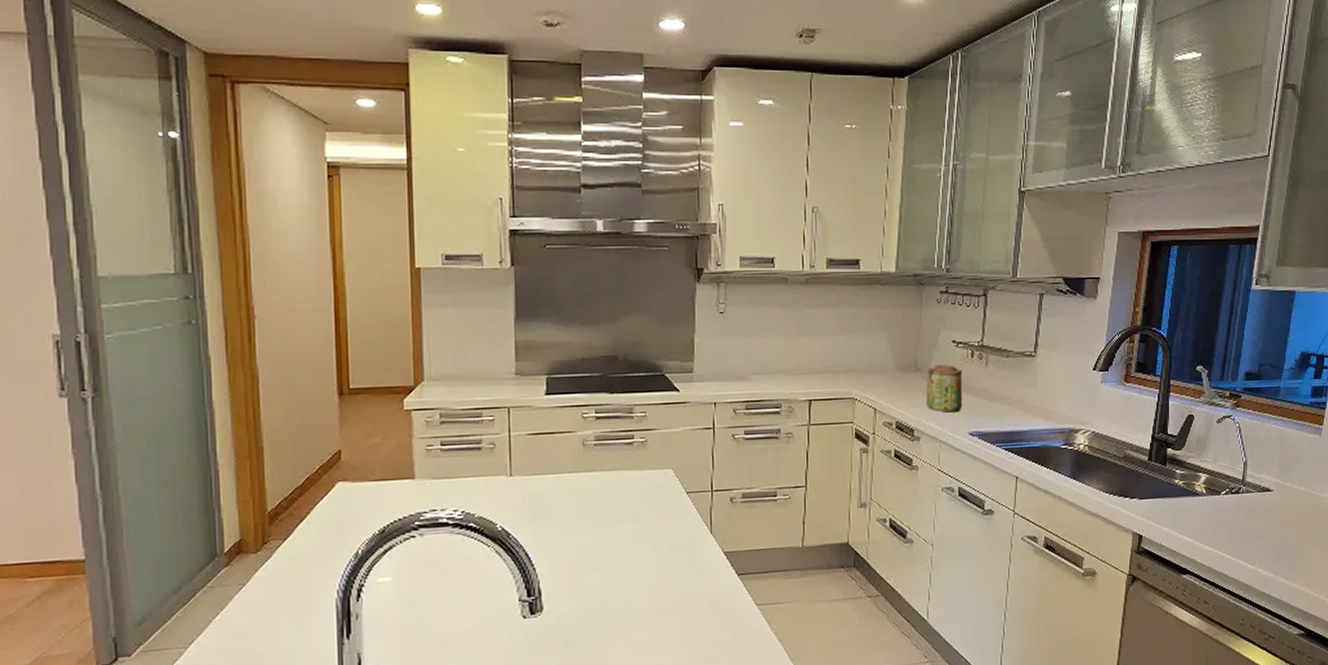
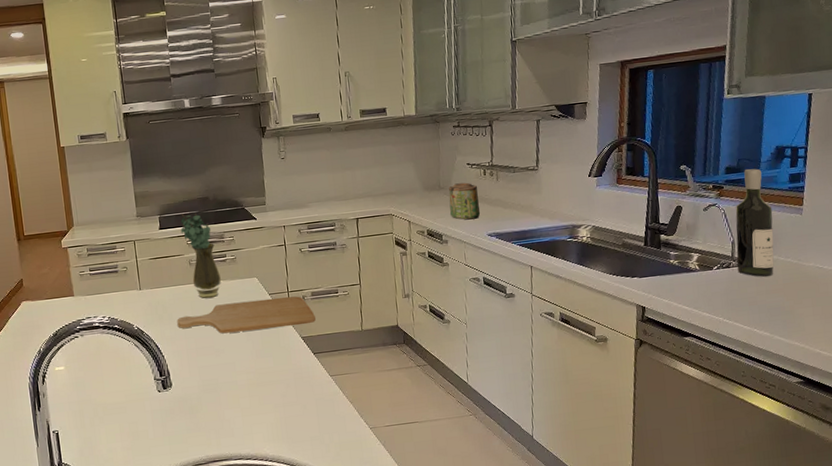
chopping board: none [558,497,744,542] -> present [177,296,316,334]
vase: none [575,374,624,493] -> present [180,212,221,298]
bottle: none [1247,377,1291,508] -> present [735,168,774,278]

